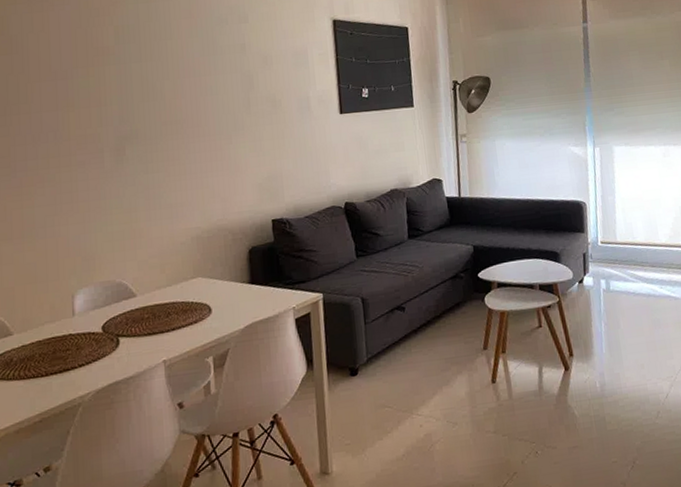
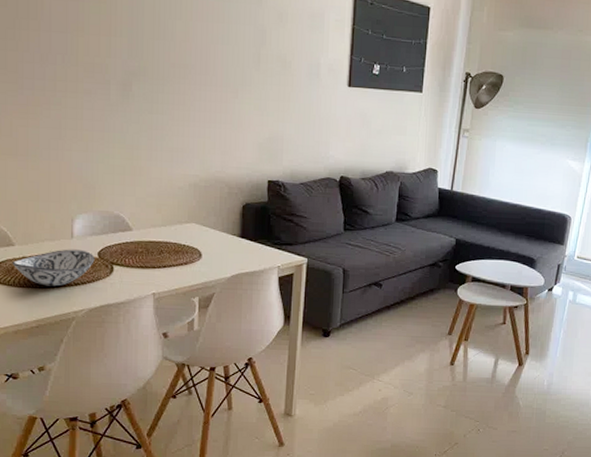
decorative bowl: none [11,326,99,374] -> present [12,249,95,287]

